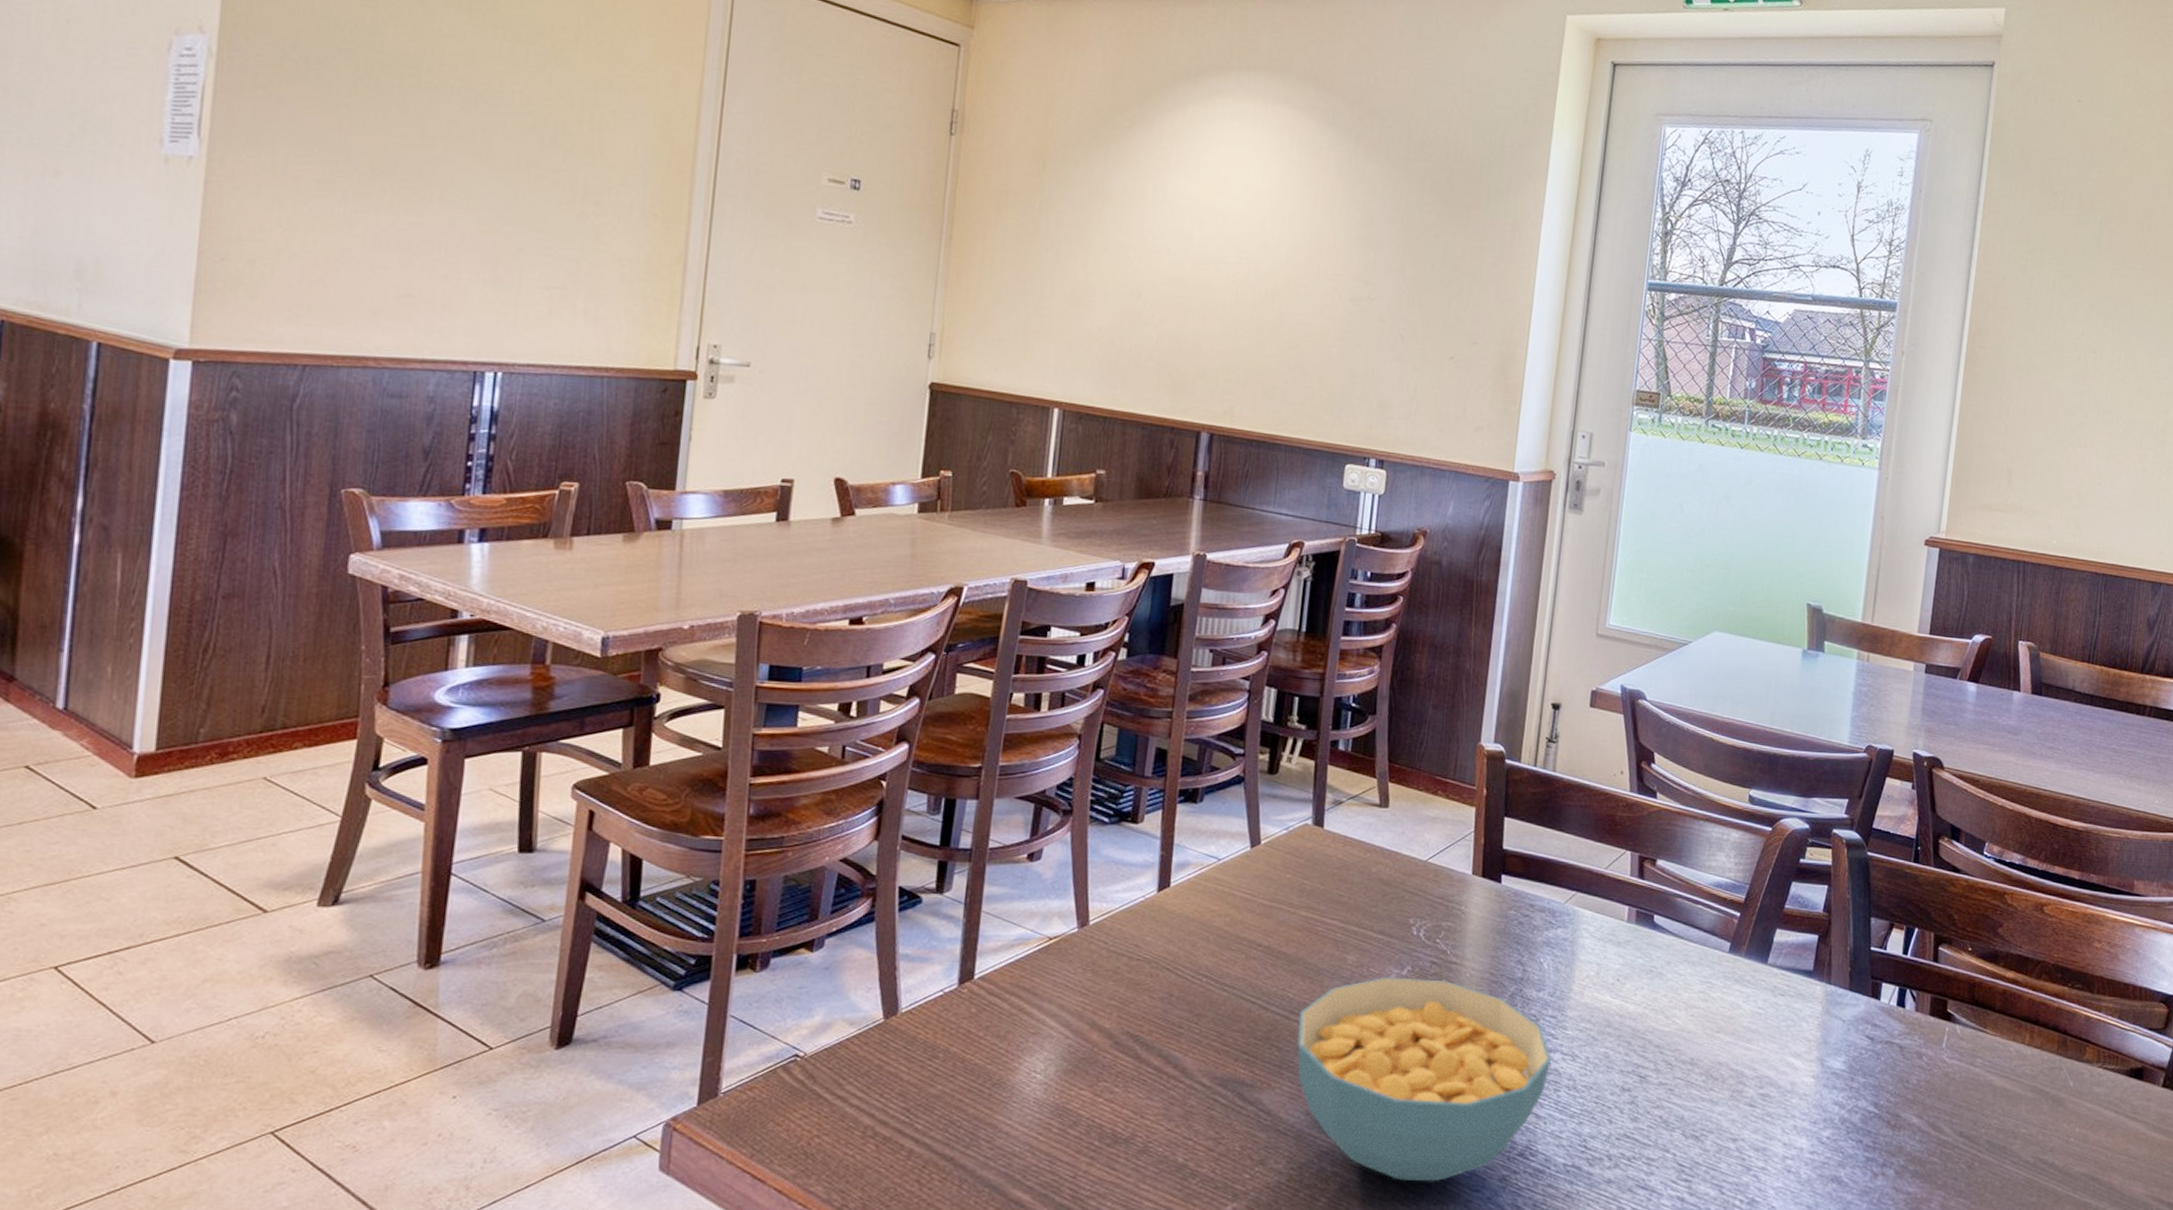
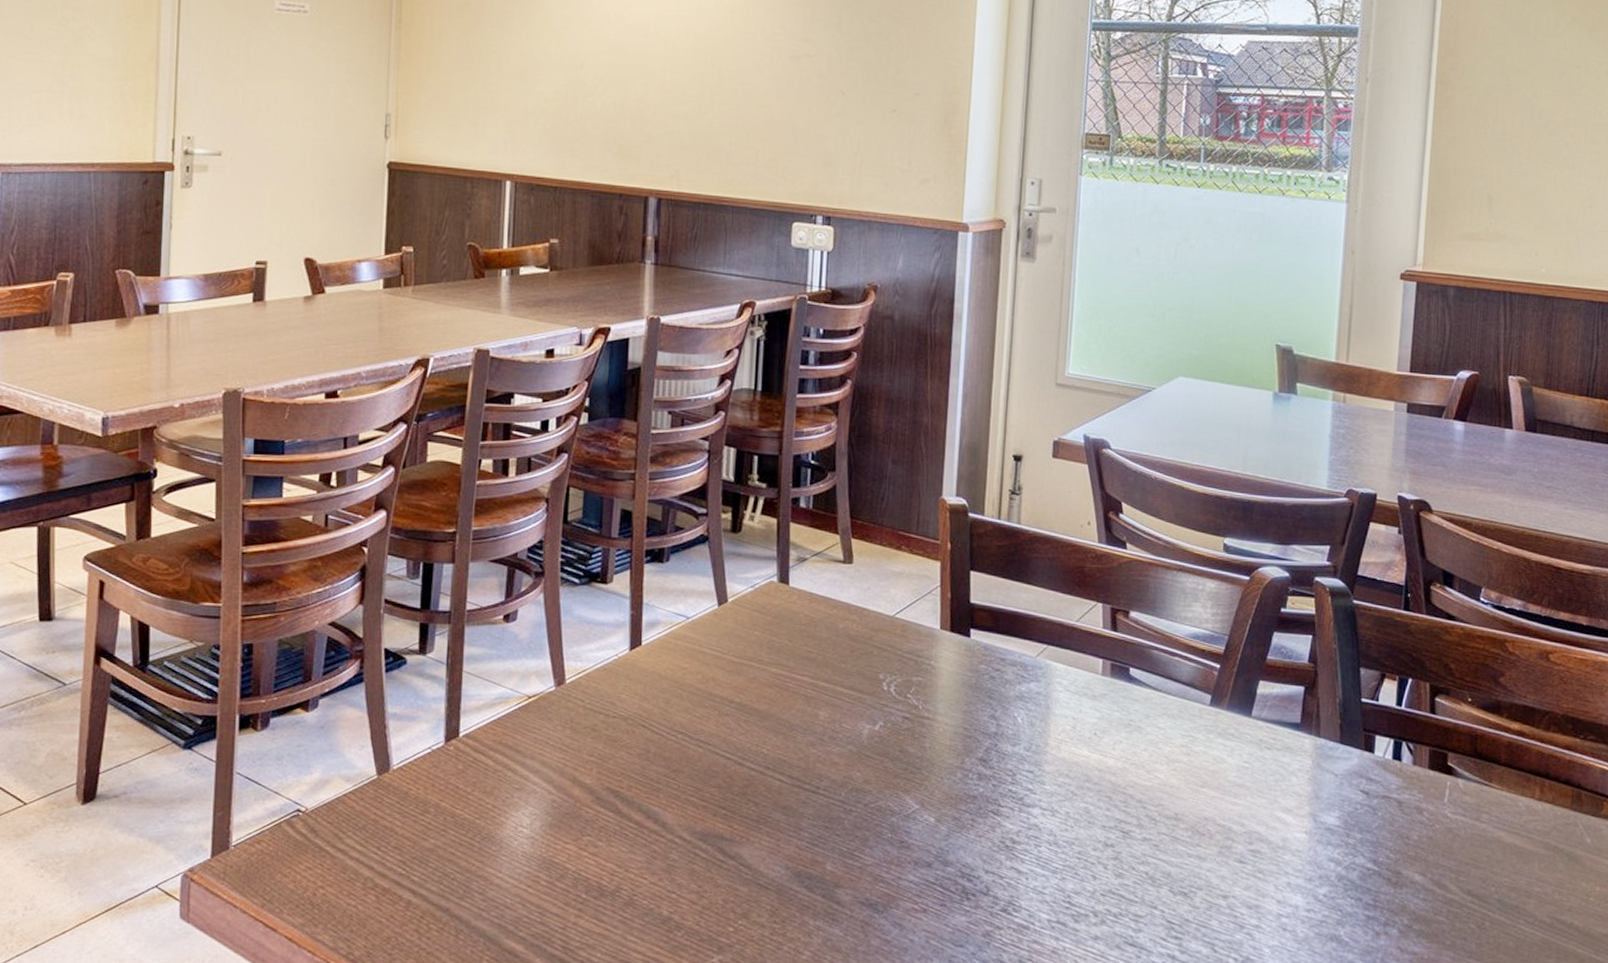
cereal bowl: present [1297,976,1552,1182] -> none [774,732,1031,937]

